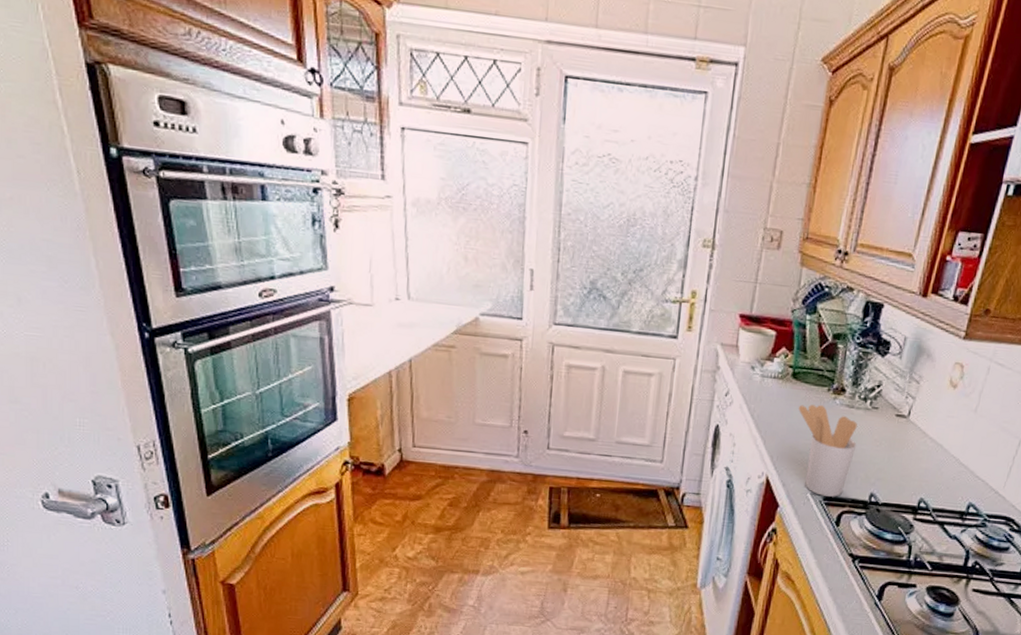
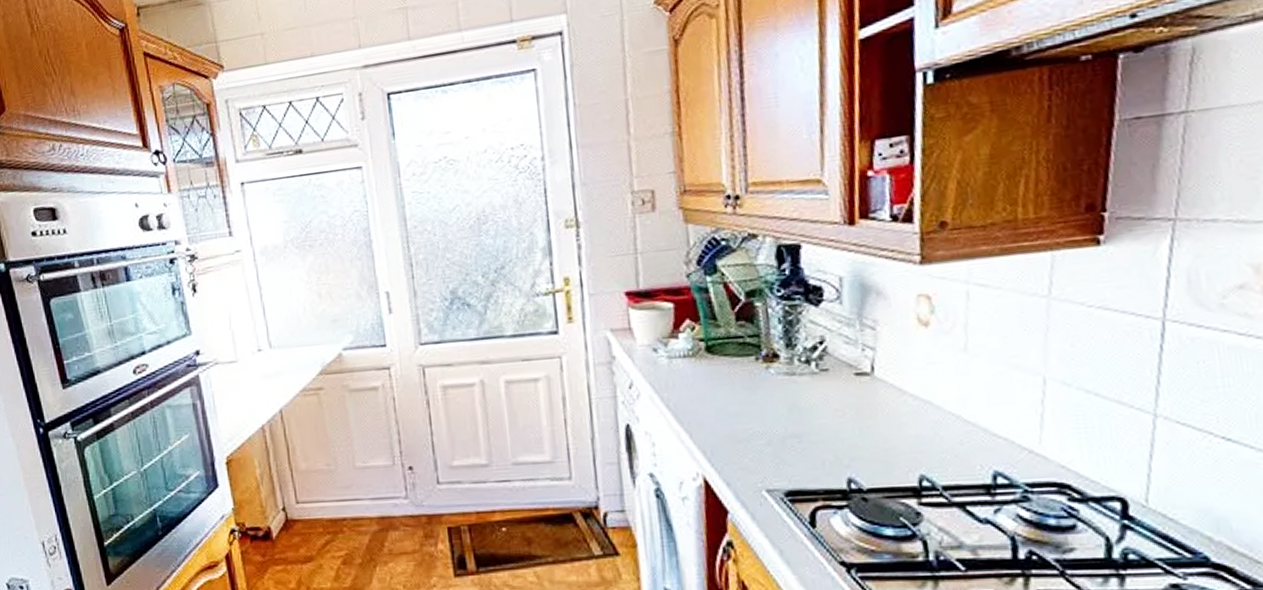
utensil holder: present [799,404,857,497] -> none [724,379,812,491]

